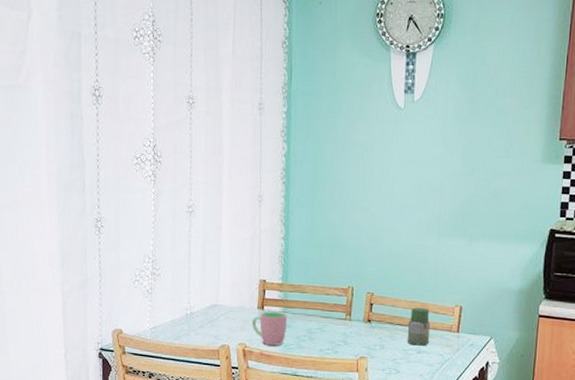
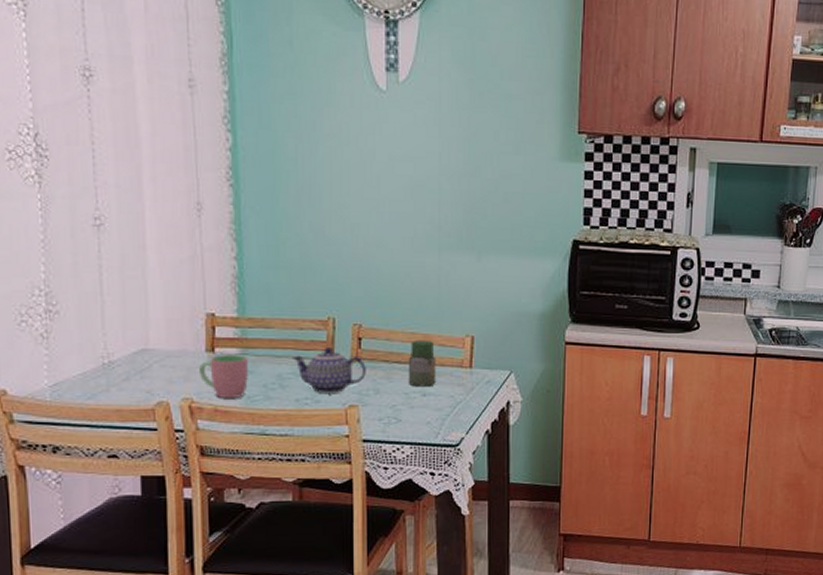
teapot: none [319,309,375,347] -> present [291,346,366,393]

